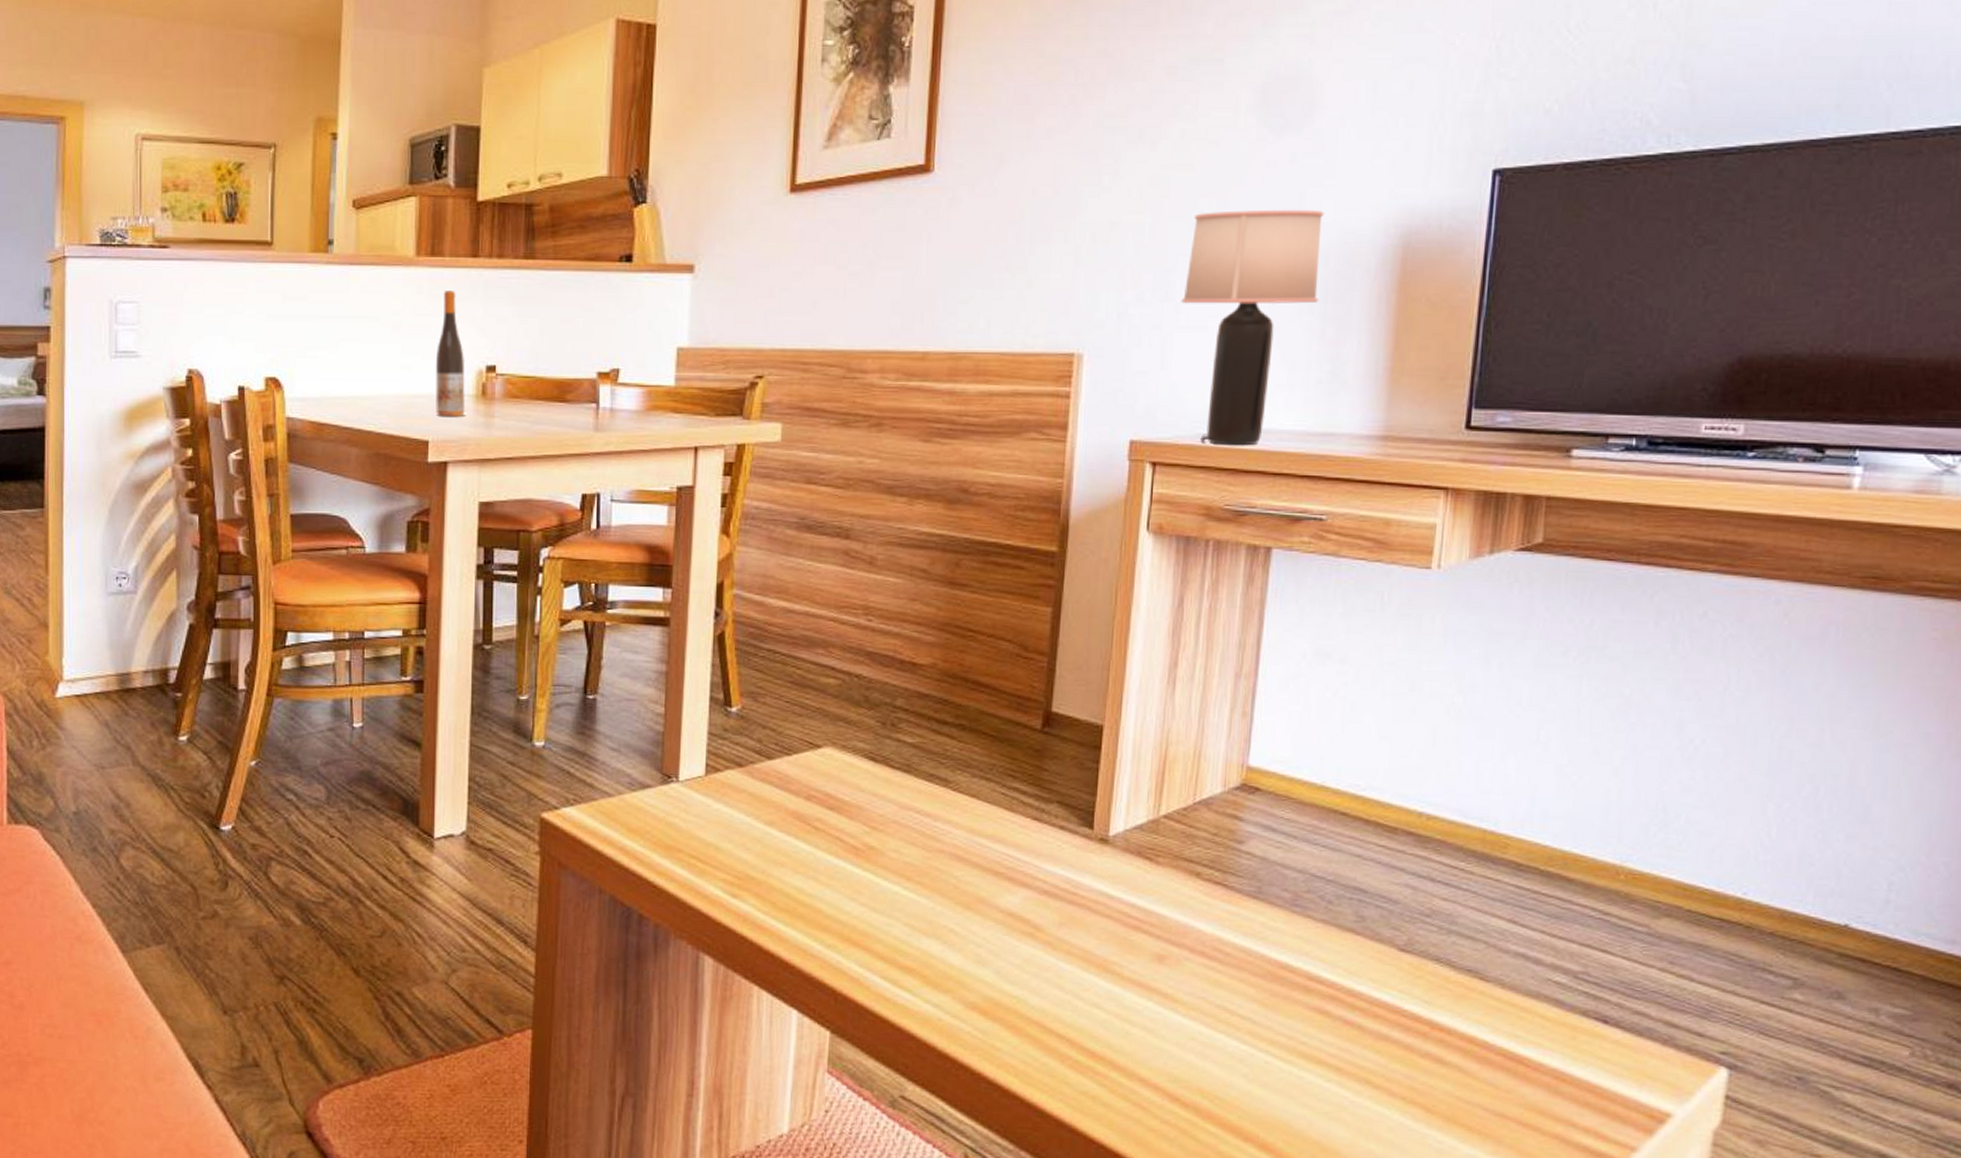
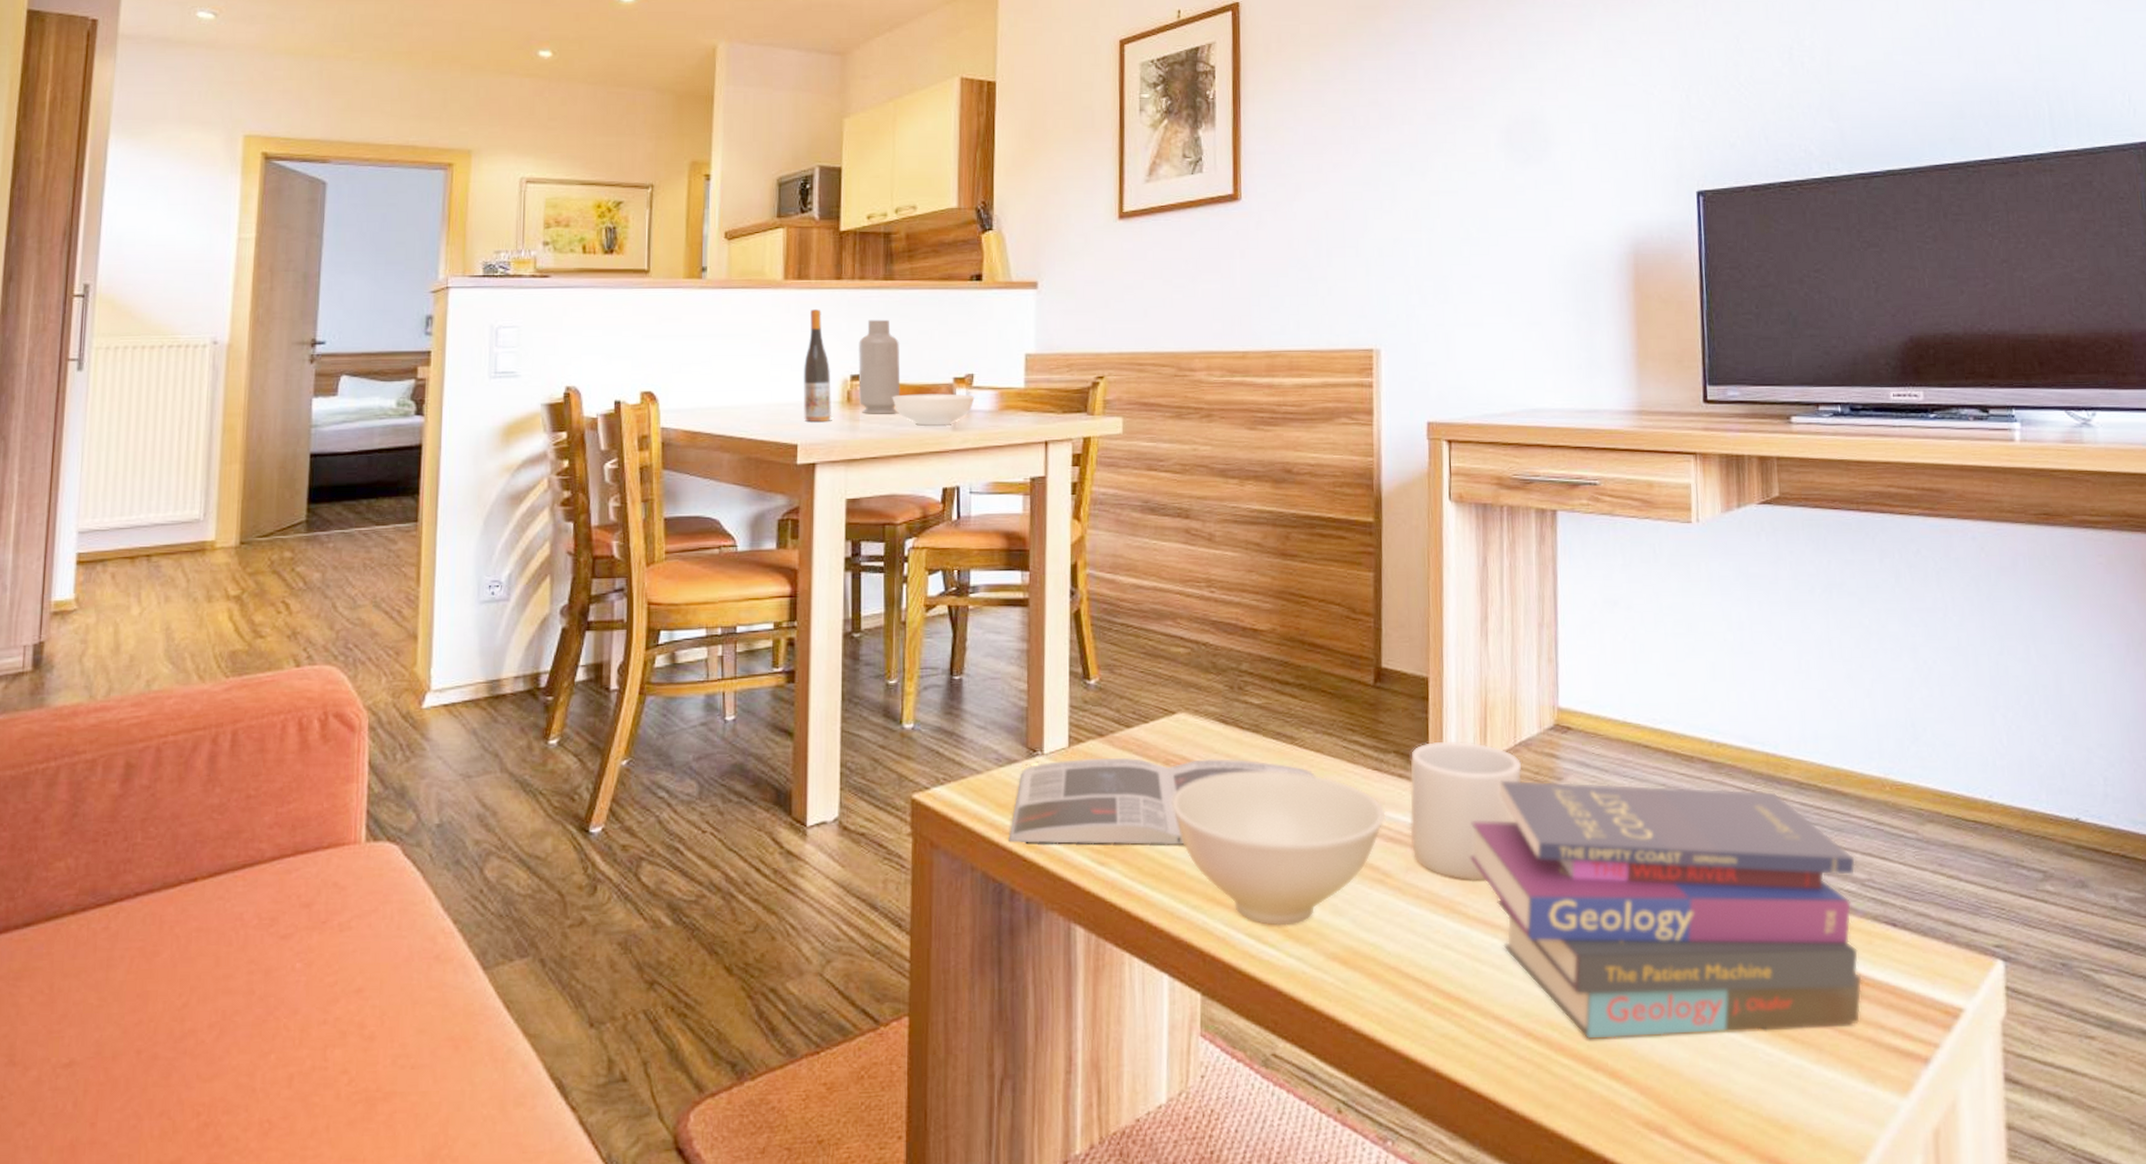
vase: none [494,304,540,411] -> present [858,319,901,414]
bowl: none [530,389,620,425] -> present [892,393,975,426]
magazine: none [639,788,970,884] -> present [1008,758,1317,846]
bowl: none [811,811,1042,972] -> present [1171,770,1386,926]
mug: none [1067,793,1200,943] -> present [1410,740,1522,881]
books: none [1131,840,1571,1120] -> present [1470,780,1863,1040]
table lamp: present [1181,209,1324,445] -> none [1458,225,1571,422]

